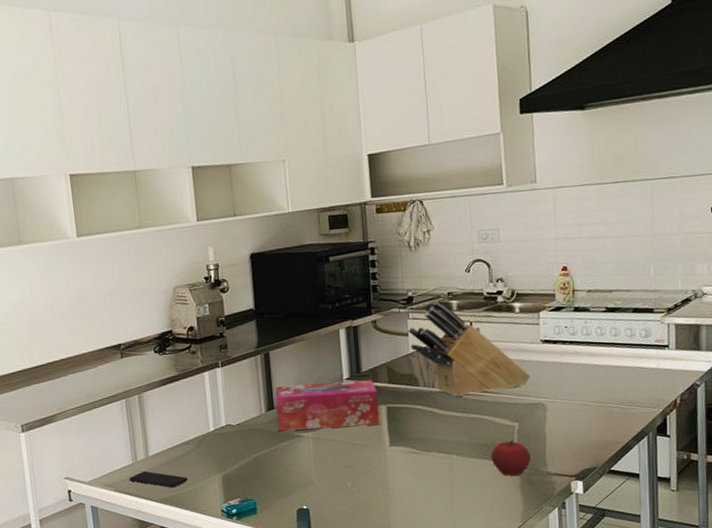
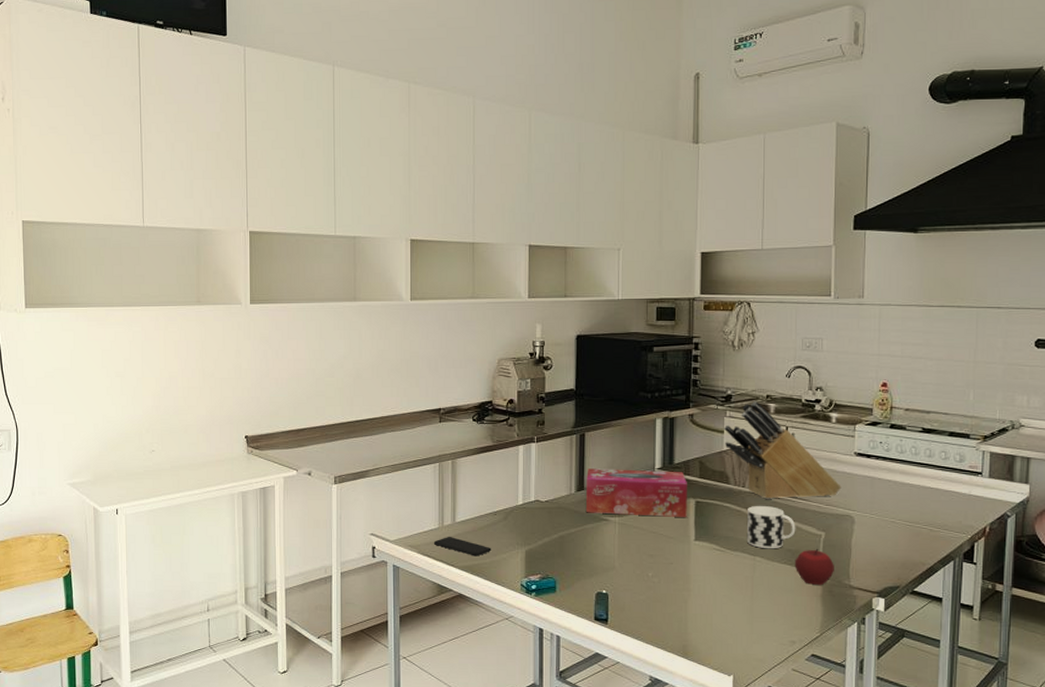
cup: none [439,403,490,447] -> present [746,506,796,549]

